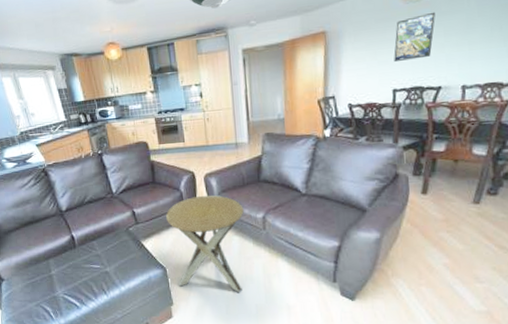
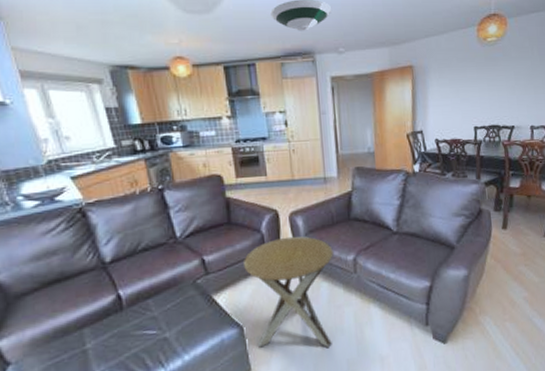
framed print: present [394,12,435,63] -> none [474,56,507,101]

